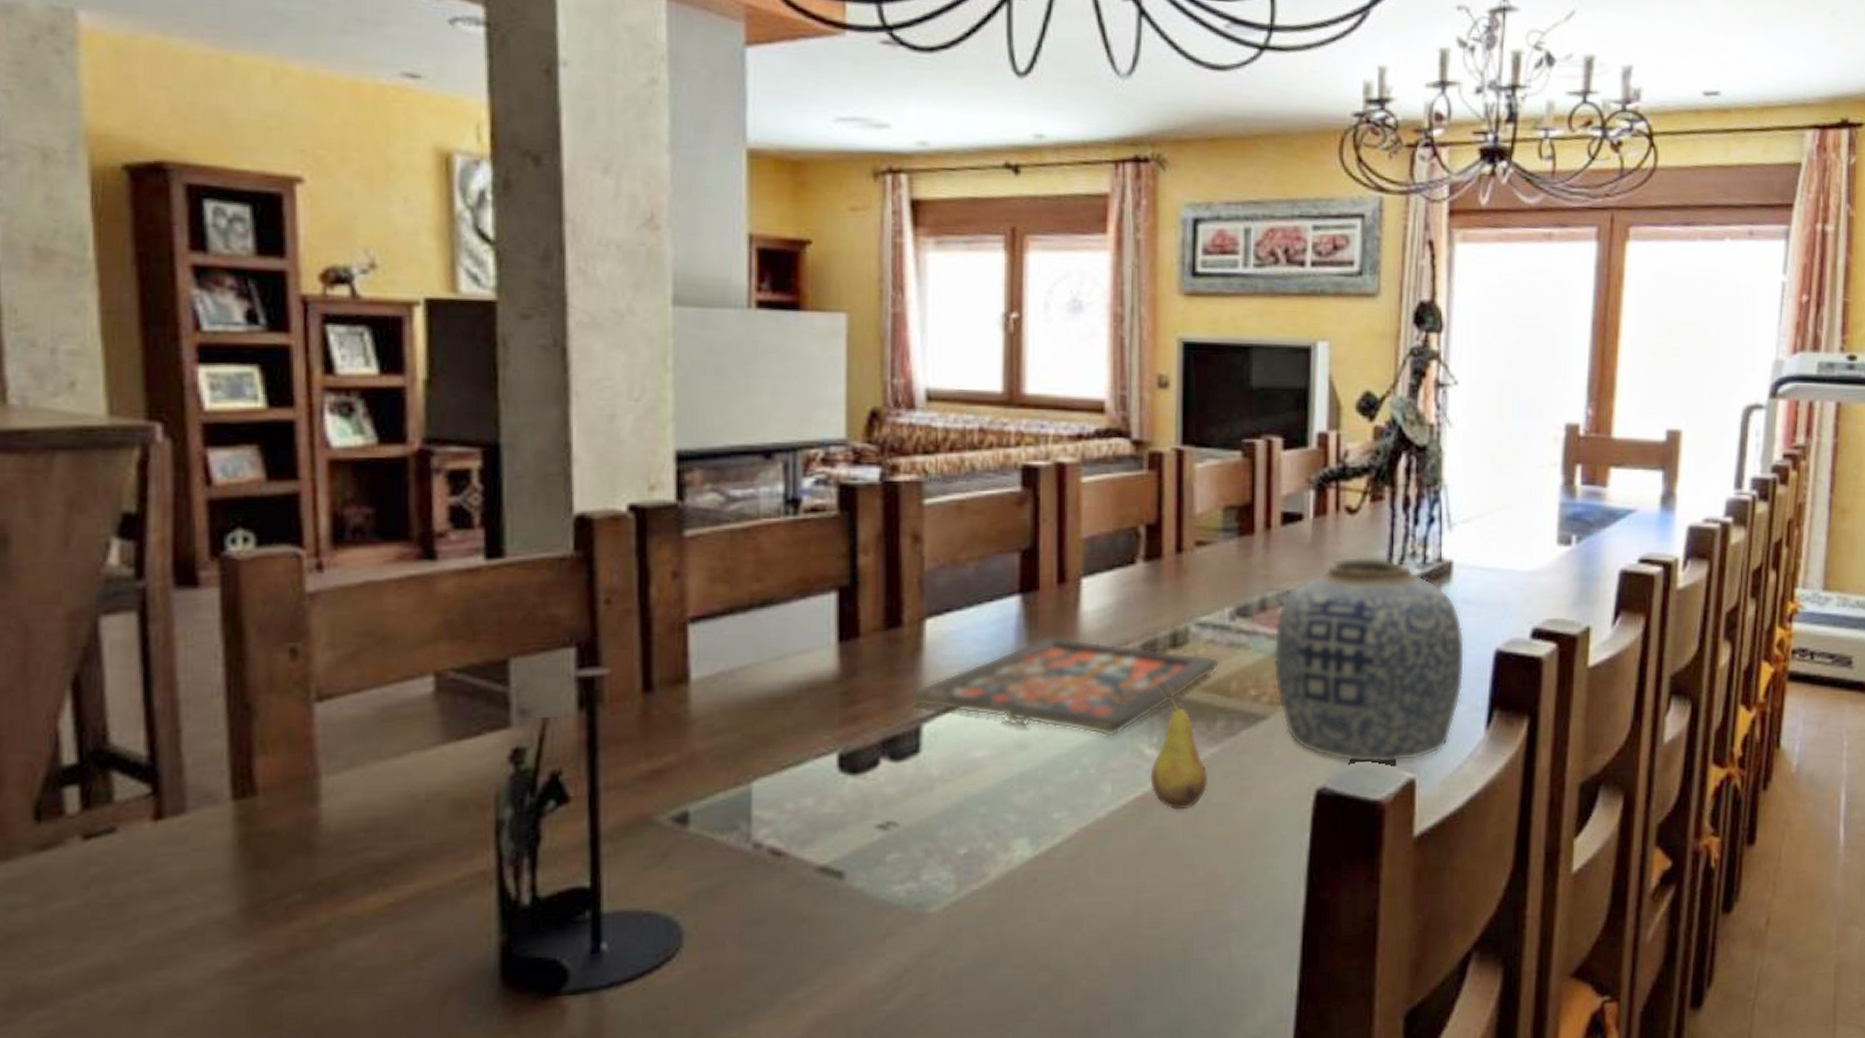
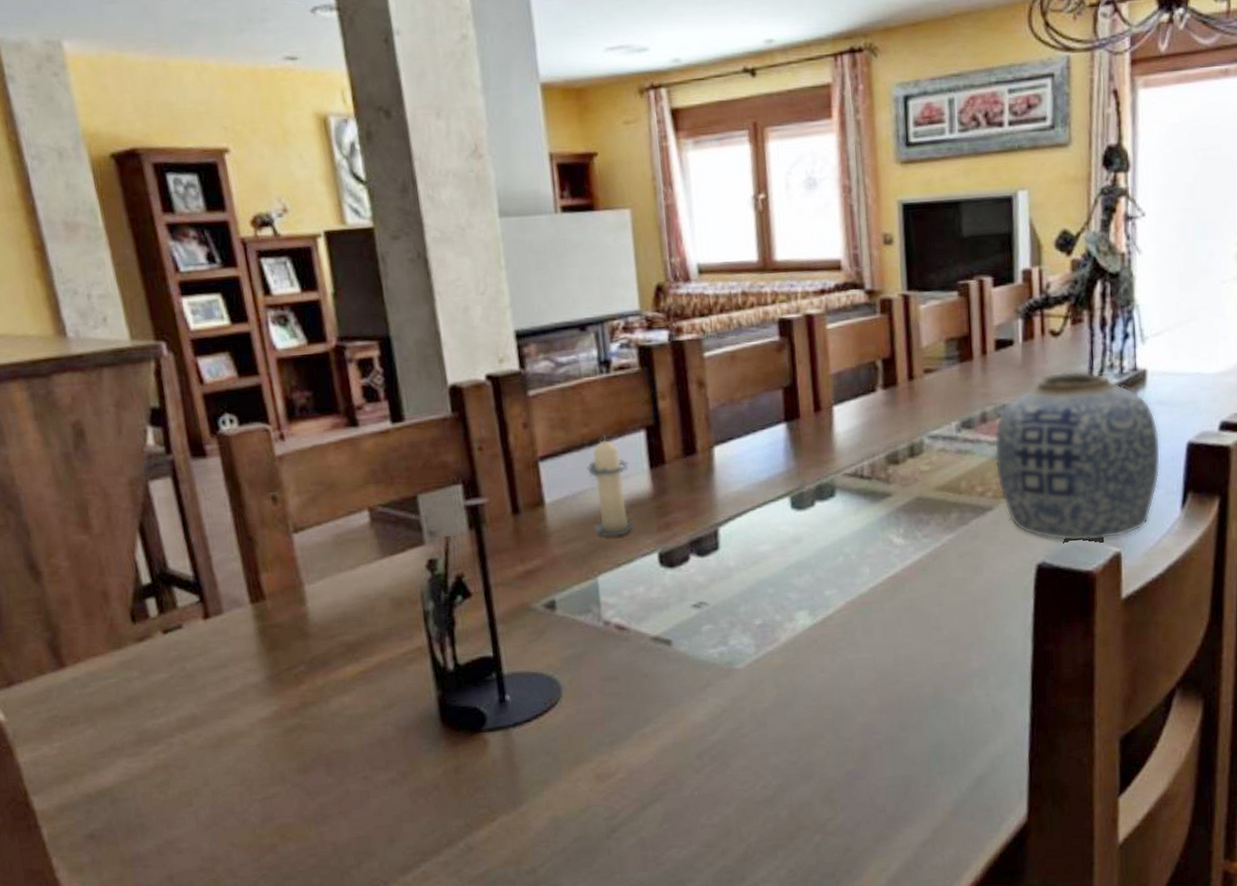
candle: none [753,593,811,730] -> present [586,434,634,537]
board game: present [910,634,1221,737] -> none [708,452,951,531]
fruit: present [1150,683,1209,811] -> none [899,485,947,585]

